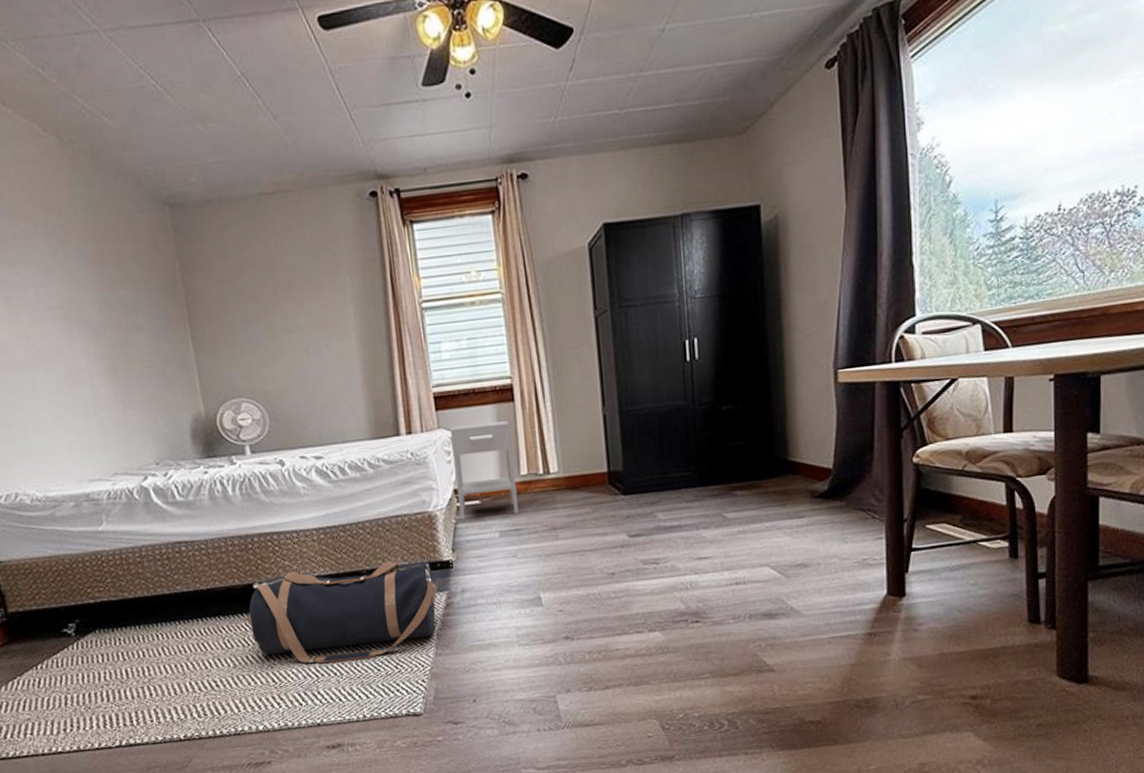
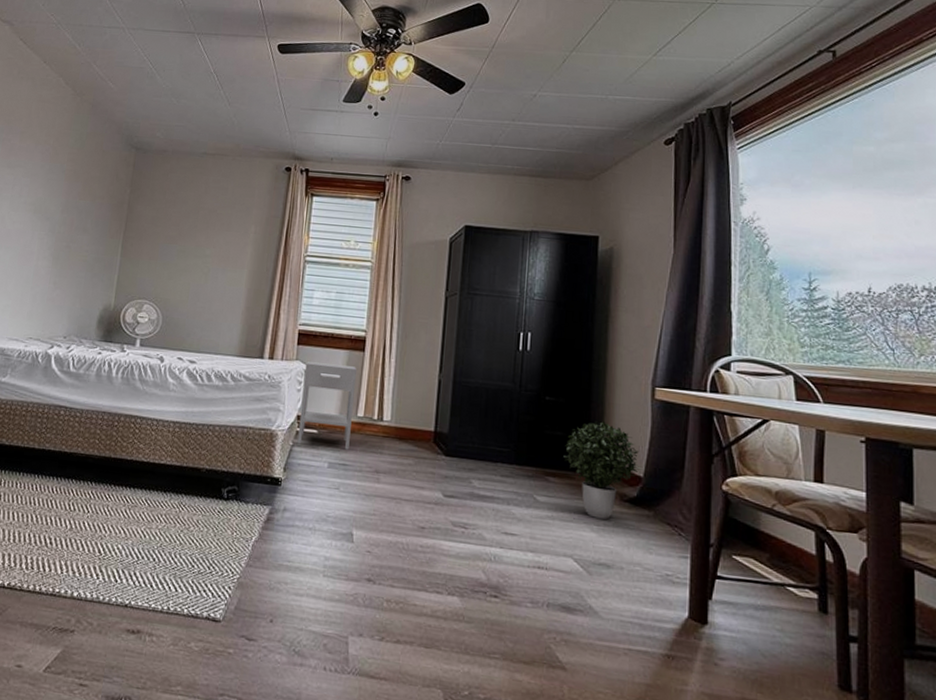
duffel bag: present [246,560,438,664] -> none [93,455,264,553]
potted plant: none [748,418,826,522] -> present [563,420,639,520]

